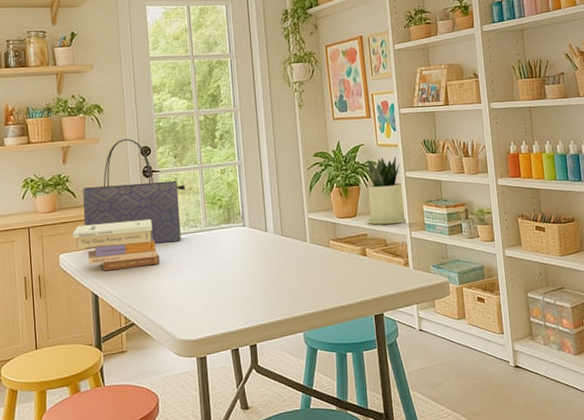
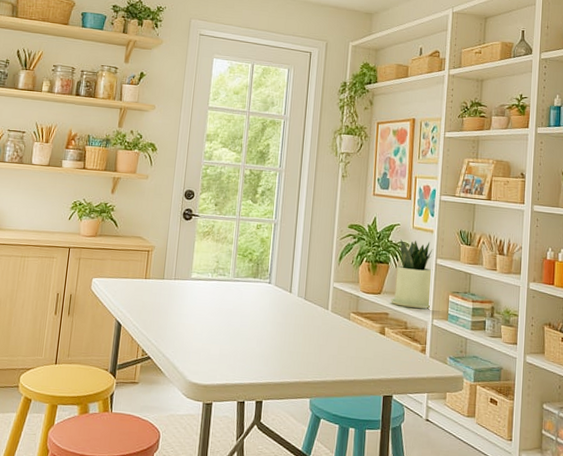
books: present [72,219,160,271] -> none [108,254,185,305]
tote bag: present [83,139,185,250] -> none [117,179,220,287]

